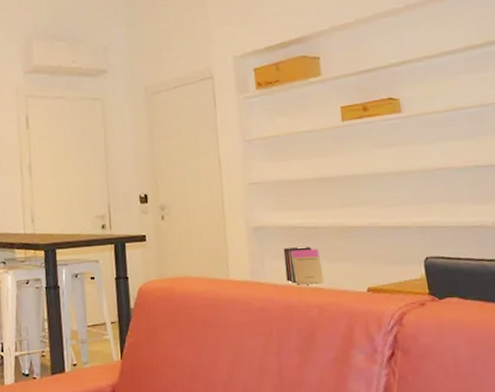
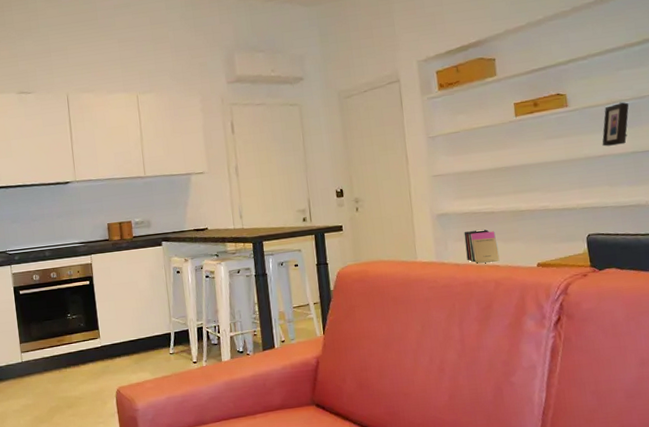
picture frame: none [440,110,471,159] -> present [602,102,629,147]

